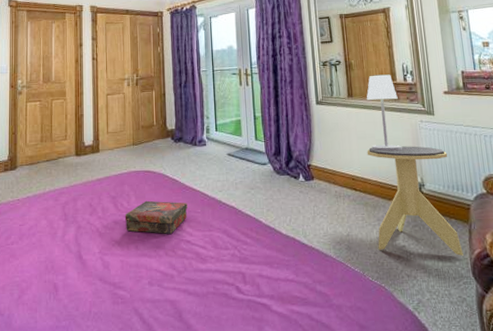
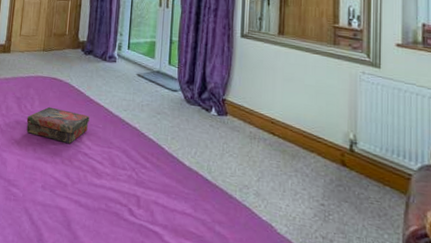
table lamp: present [366,74,402,151] -> none [299,14,338,101]
side table: present [367,146,463,256] -> none [291,92,395,229]

